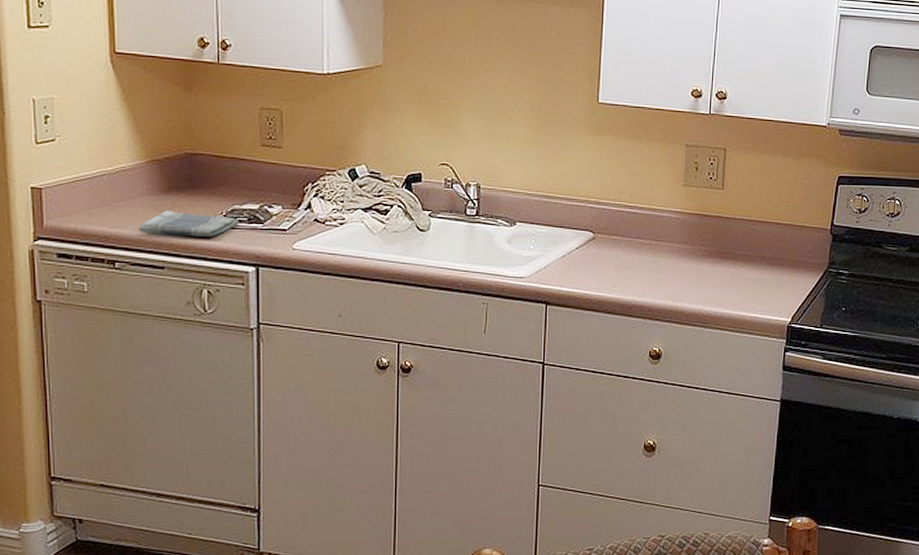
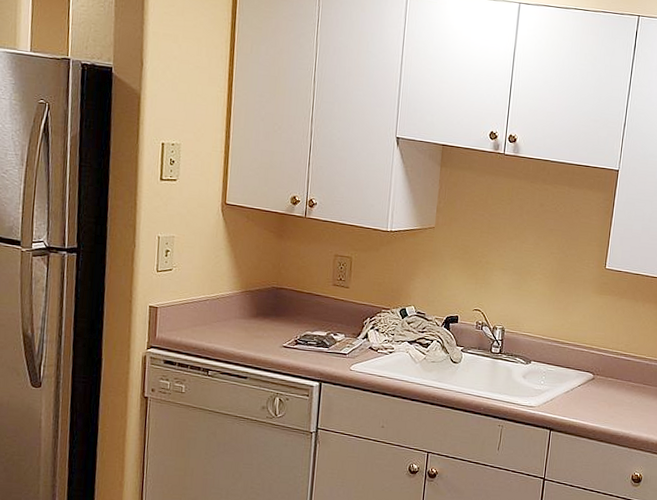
dish towel: present [138,209,239,237] -> none [229,331,310,356]

